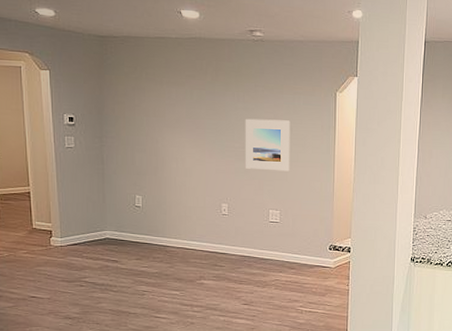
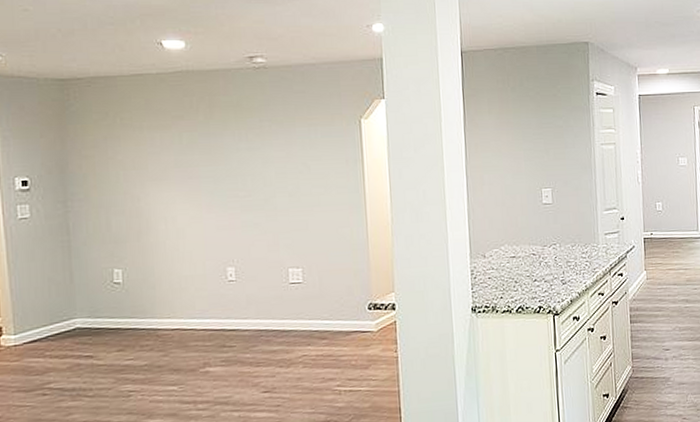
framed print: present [245,118,290,172] -> none [249,158,311,221]

